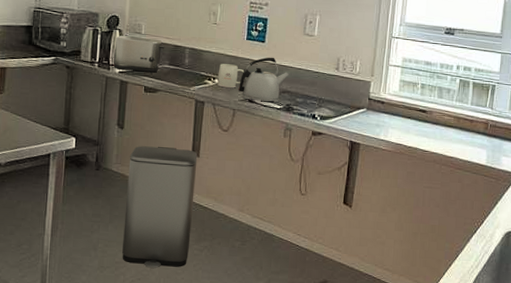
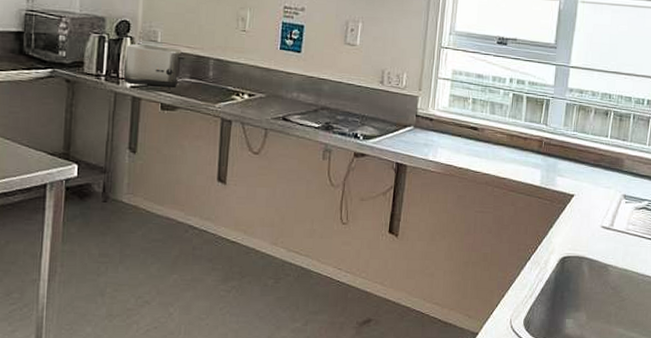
pedal bin: present [122,146,198,268] -> none [135,172,224,314]
mug: present [217,64,244,88] -> none [246,77,277,105]
kettle: present [238,57,290,103] -> none [270,69,329,121]

